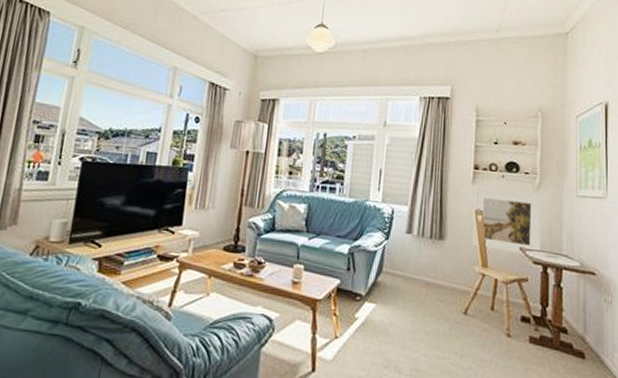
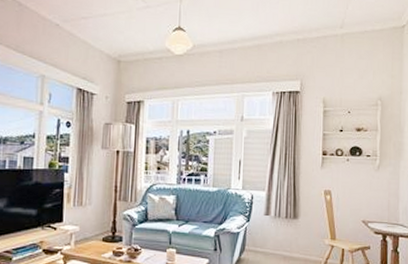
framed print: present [472,188,542,255] -> none [322,172,382,226]

